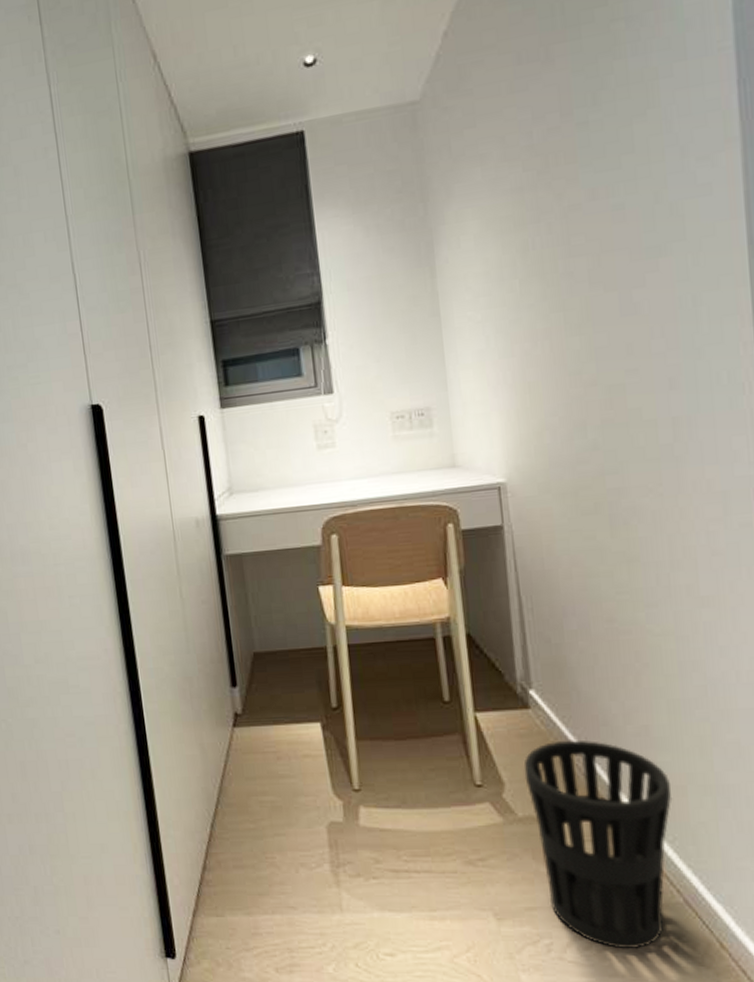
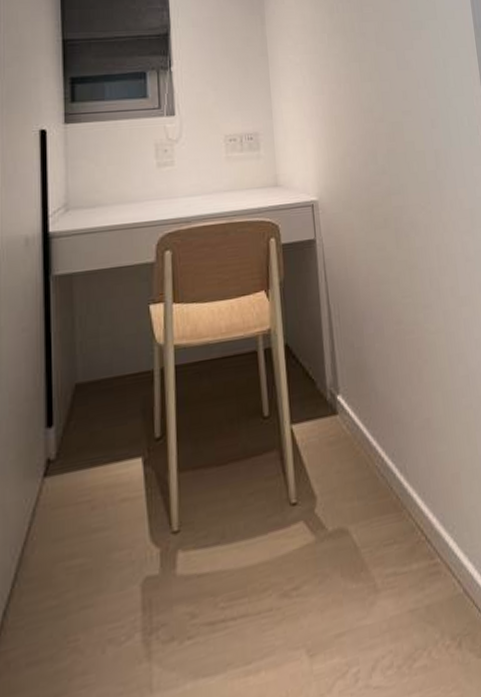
wastebasket: present [523,739,673,950] -> none [333,439,451,661]

